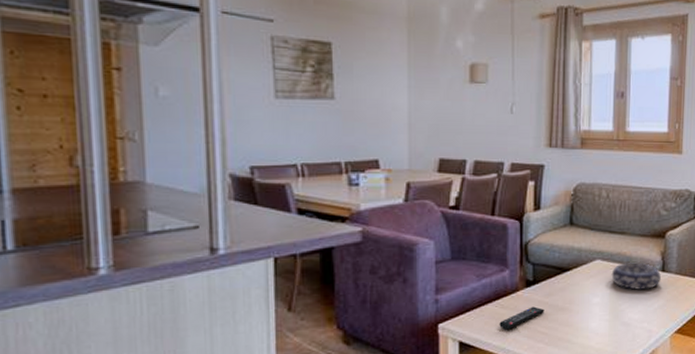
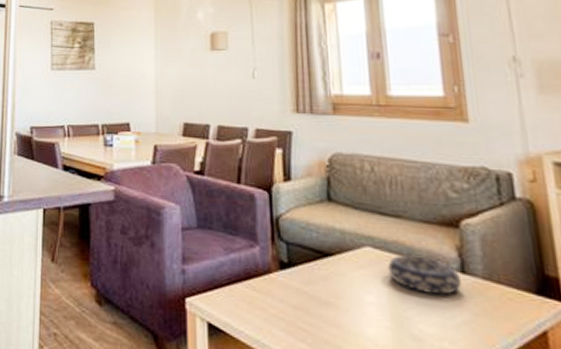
remote control: present [499,306,544,330] -> none [251,294,304,319]

